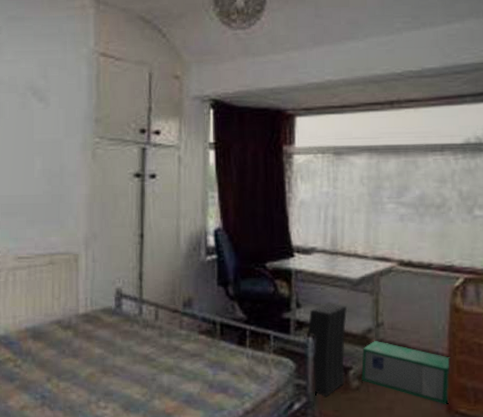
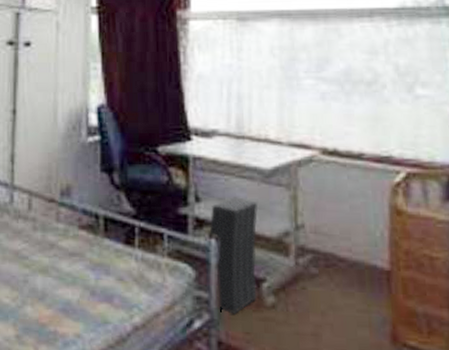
storage bin: present [361,340,451,404] -> none [278,246,394,333]

